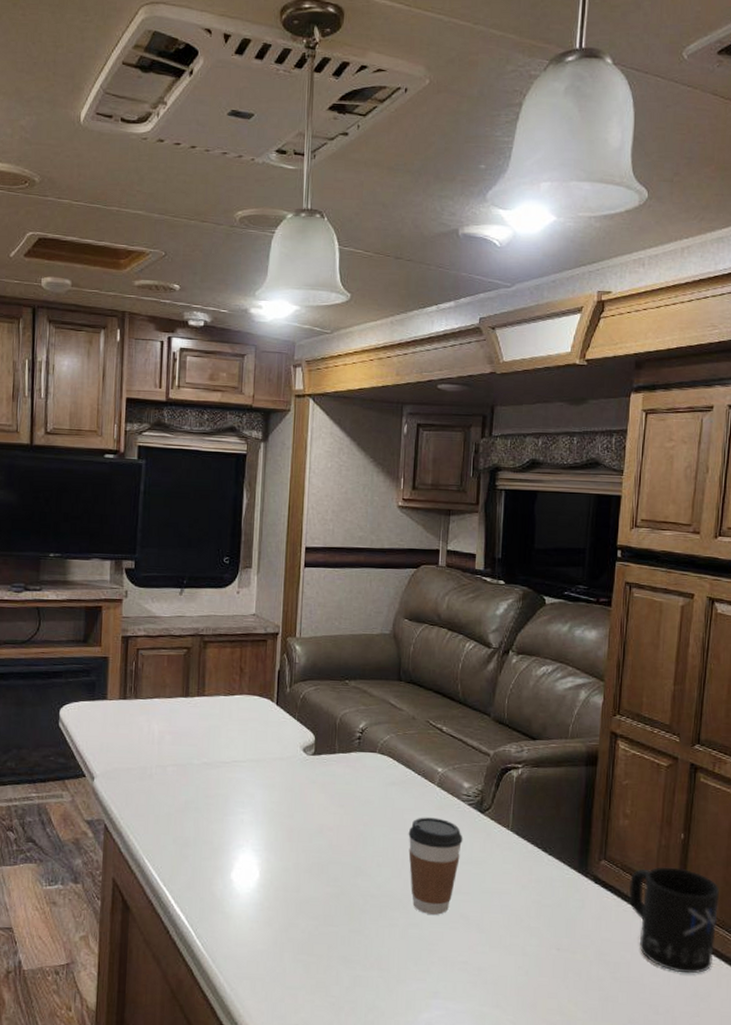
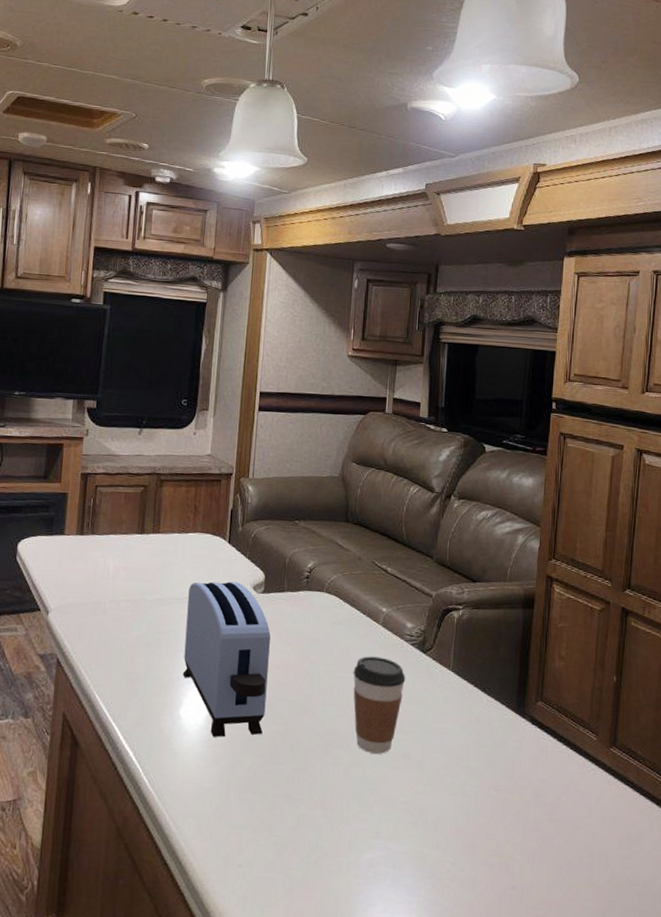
toaster: none [233,744,322,900] -> present [182,581,271,737]
mug: present [628,867,719,974] -> none [564,708,650,816]

